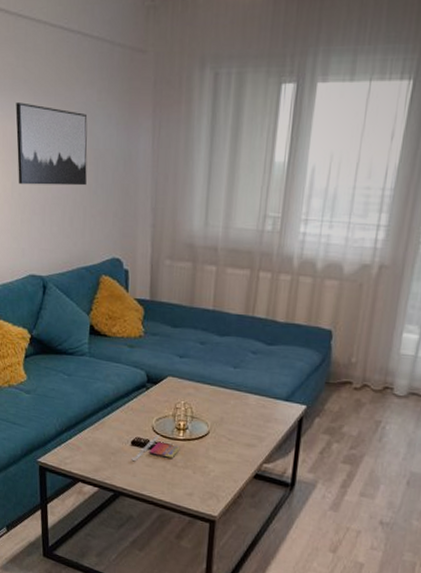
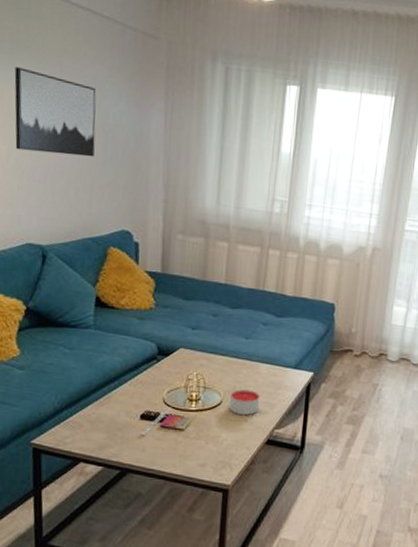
candle: none [216,420,249,447] -> present [229,389,260,415]

